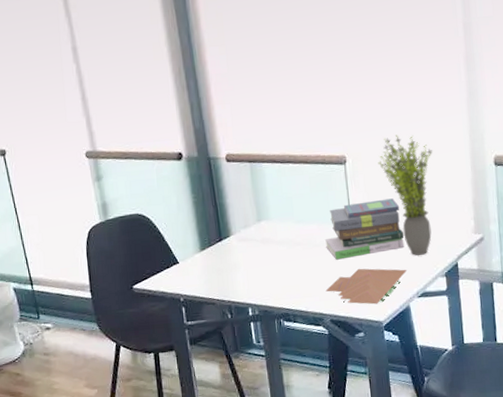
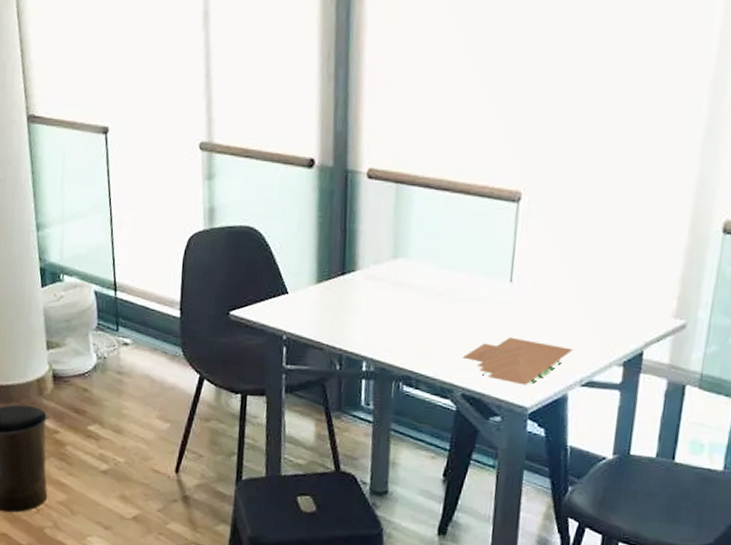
books: present [325,198,404,260] -> none [473,254,580,322]
potted plant: present [378,135,432,256] -> none [562,173,639,335]

